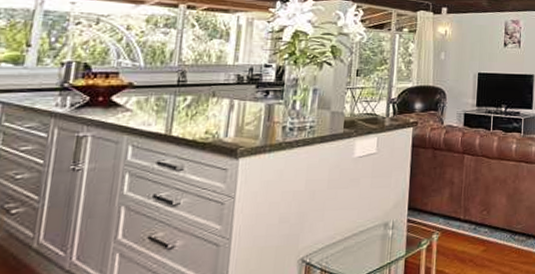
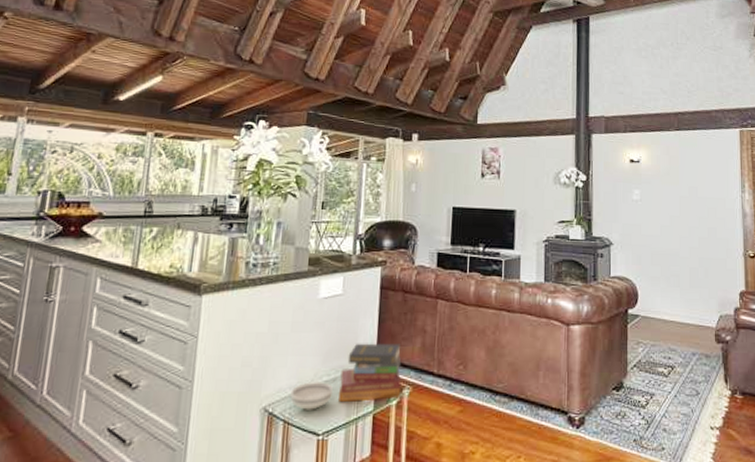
bowl: none [327,231,367,260] -> present [290,380,333,412]
books: none [373,195,432,249] -> present [339,343,402,402]

